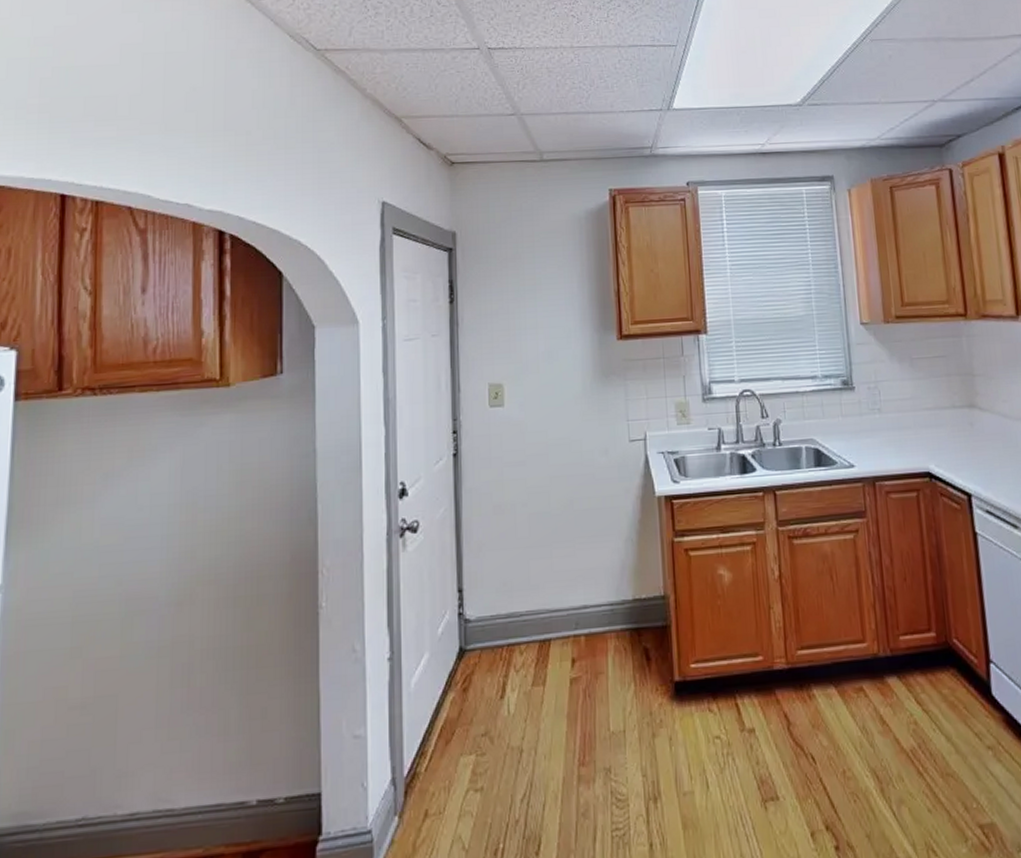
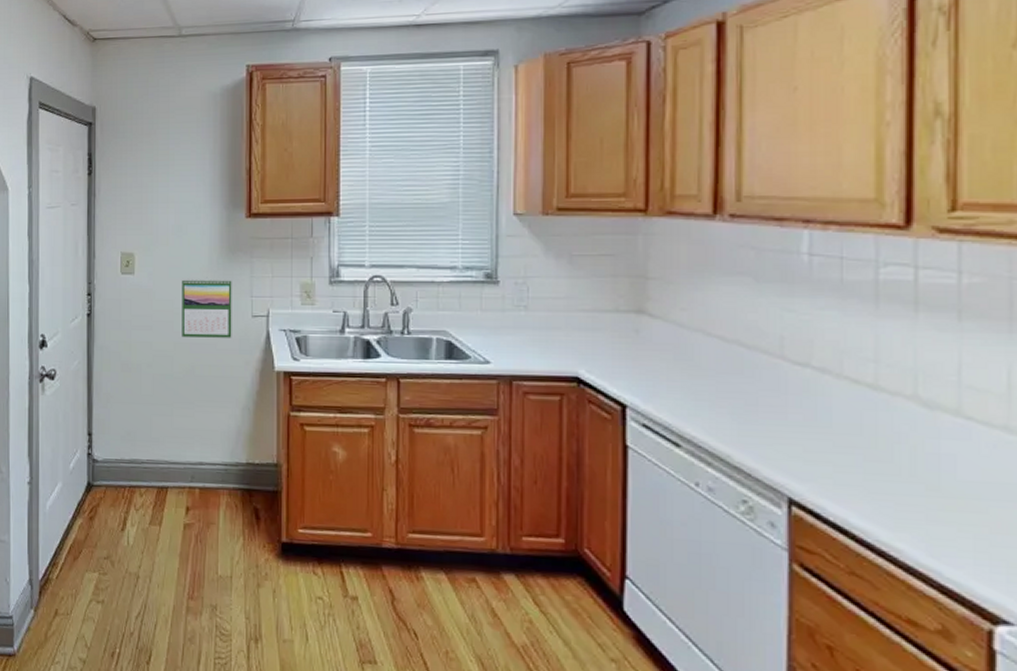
calendar: none [555,403,610,470] -> present [182,277,232,338]

